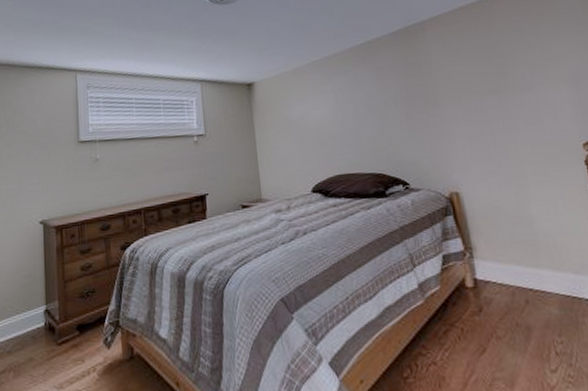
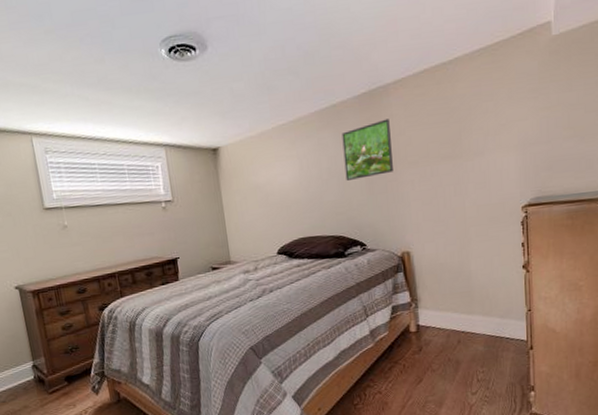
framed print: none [378,54,434,115] -> present [342,119,393,181]

